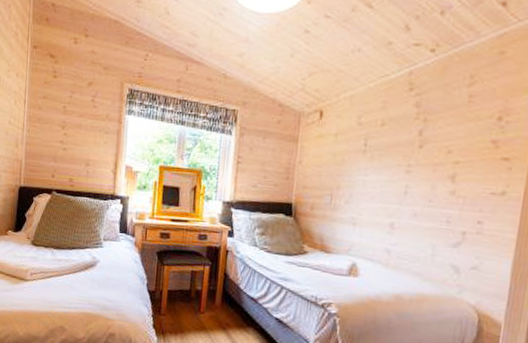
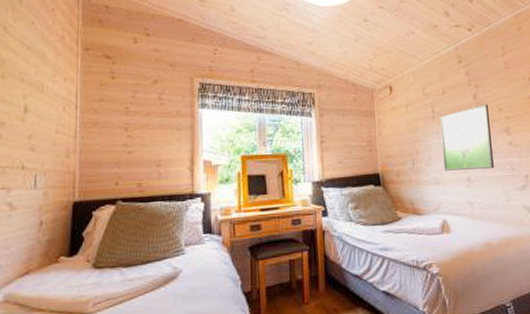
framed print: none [365,143,435,219] -> present [440,104,495,171]

